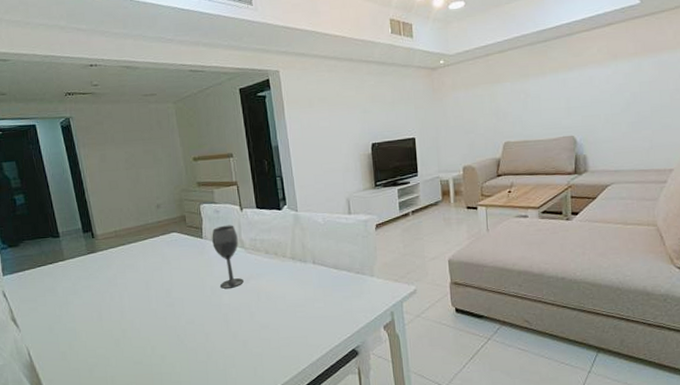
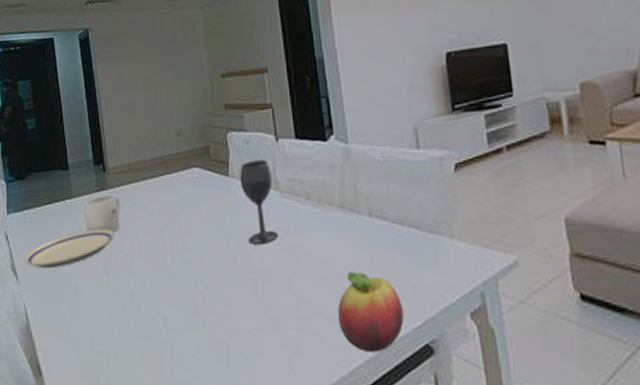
plate: none [23,283,107,318] -> present [24,229,115,269]
mug: none [76,256,111,287] -> present [84,195,121,233]
fruit: none [289,303,338,358] -> present [337,271,404,352]

